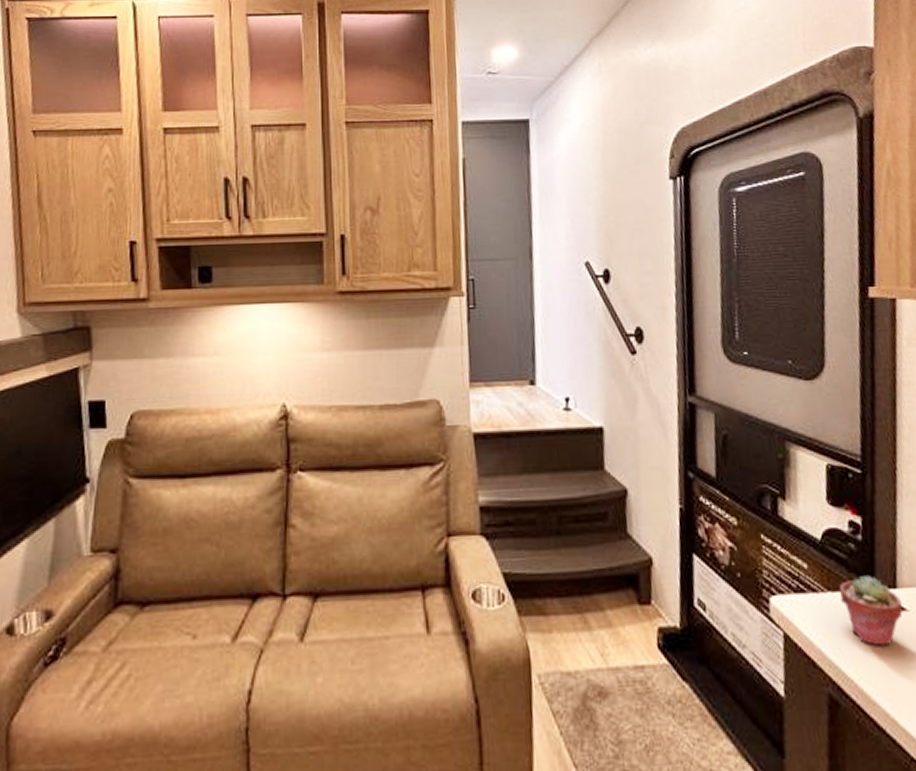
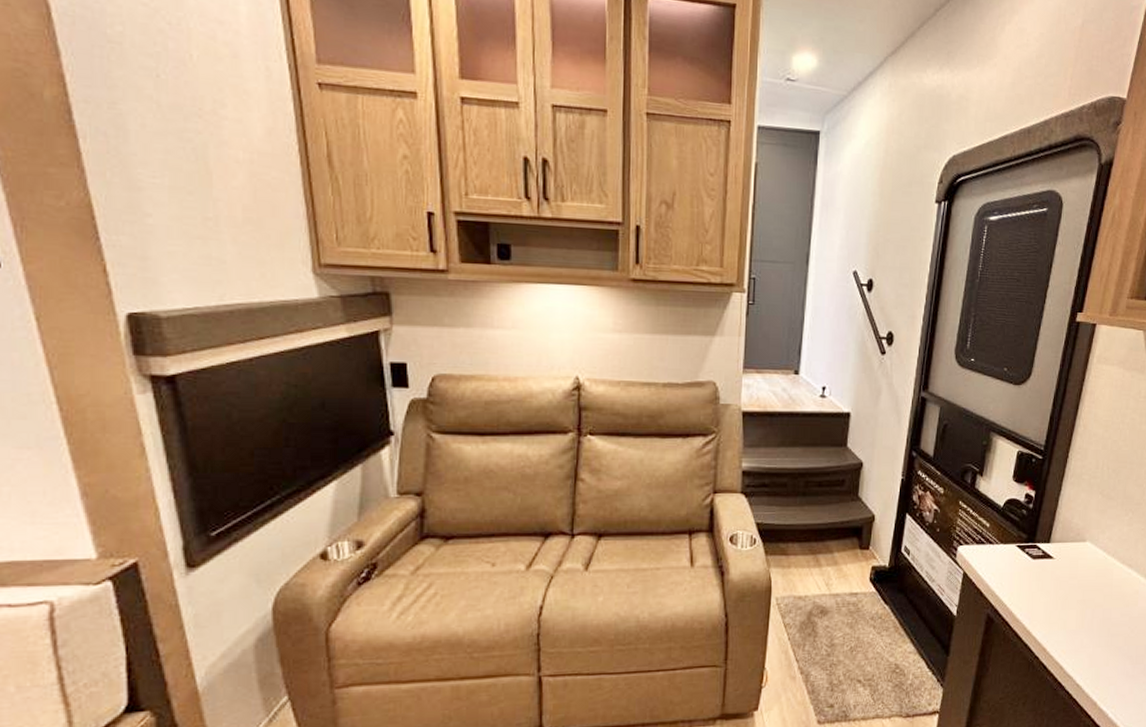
potted succulent: present [839,576,903,647] -> none [1009,533,1052,583]

